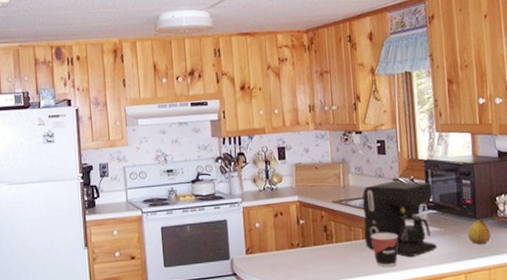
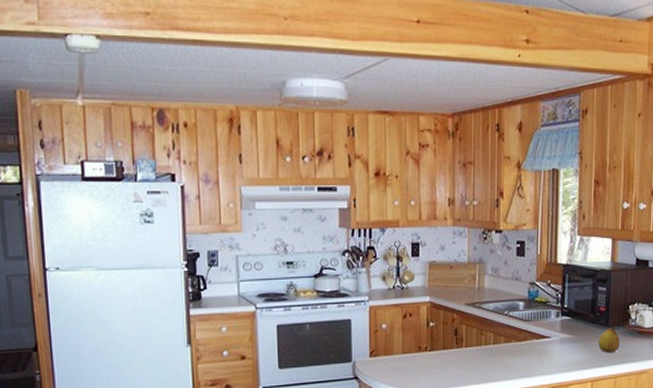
coffee maker: present [362,181,437,258] -> none [496,285,568,365]
cup: present [371,233,398,267] -> none [502,338,529,373]

